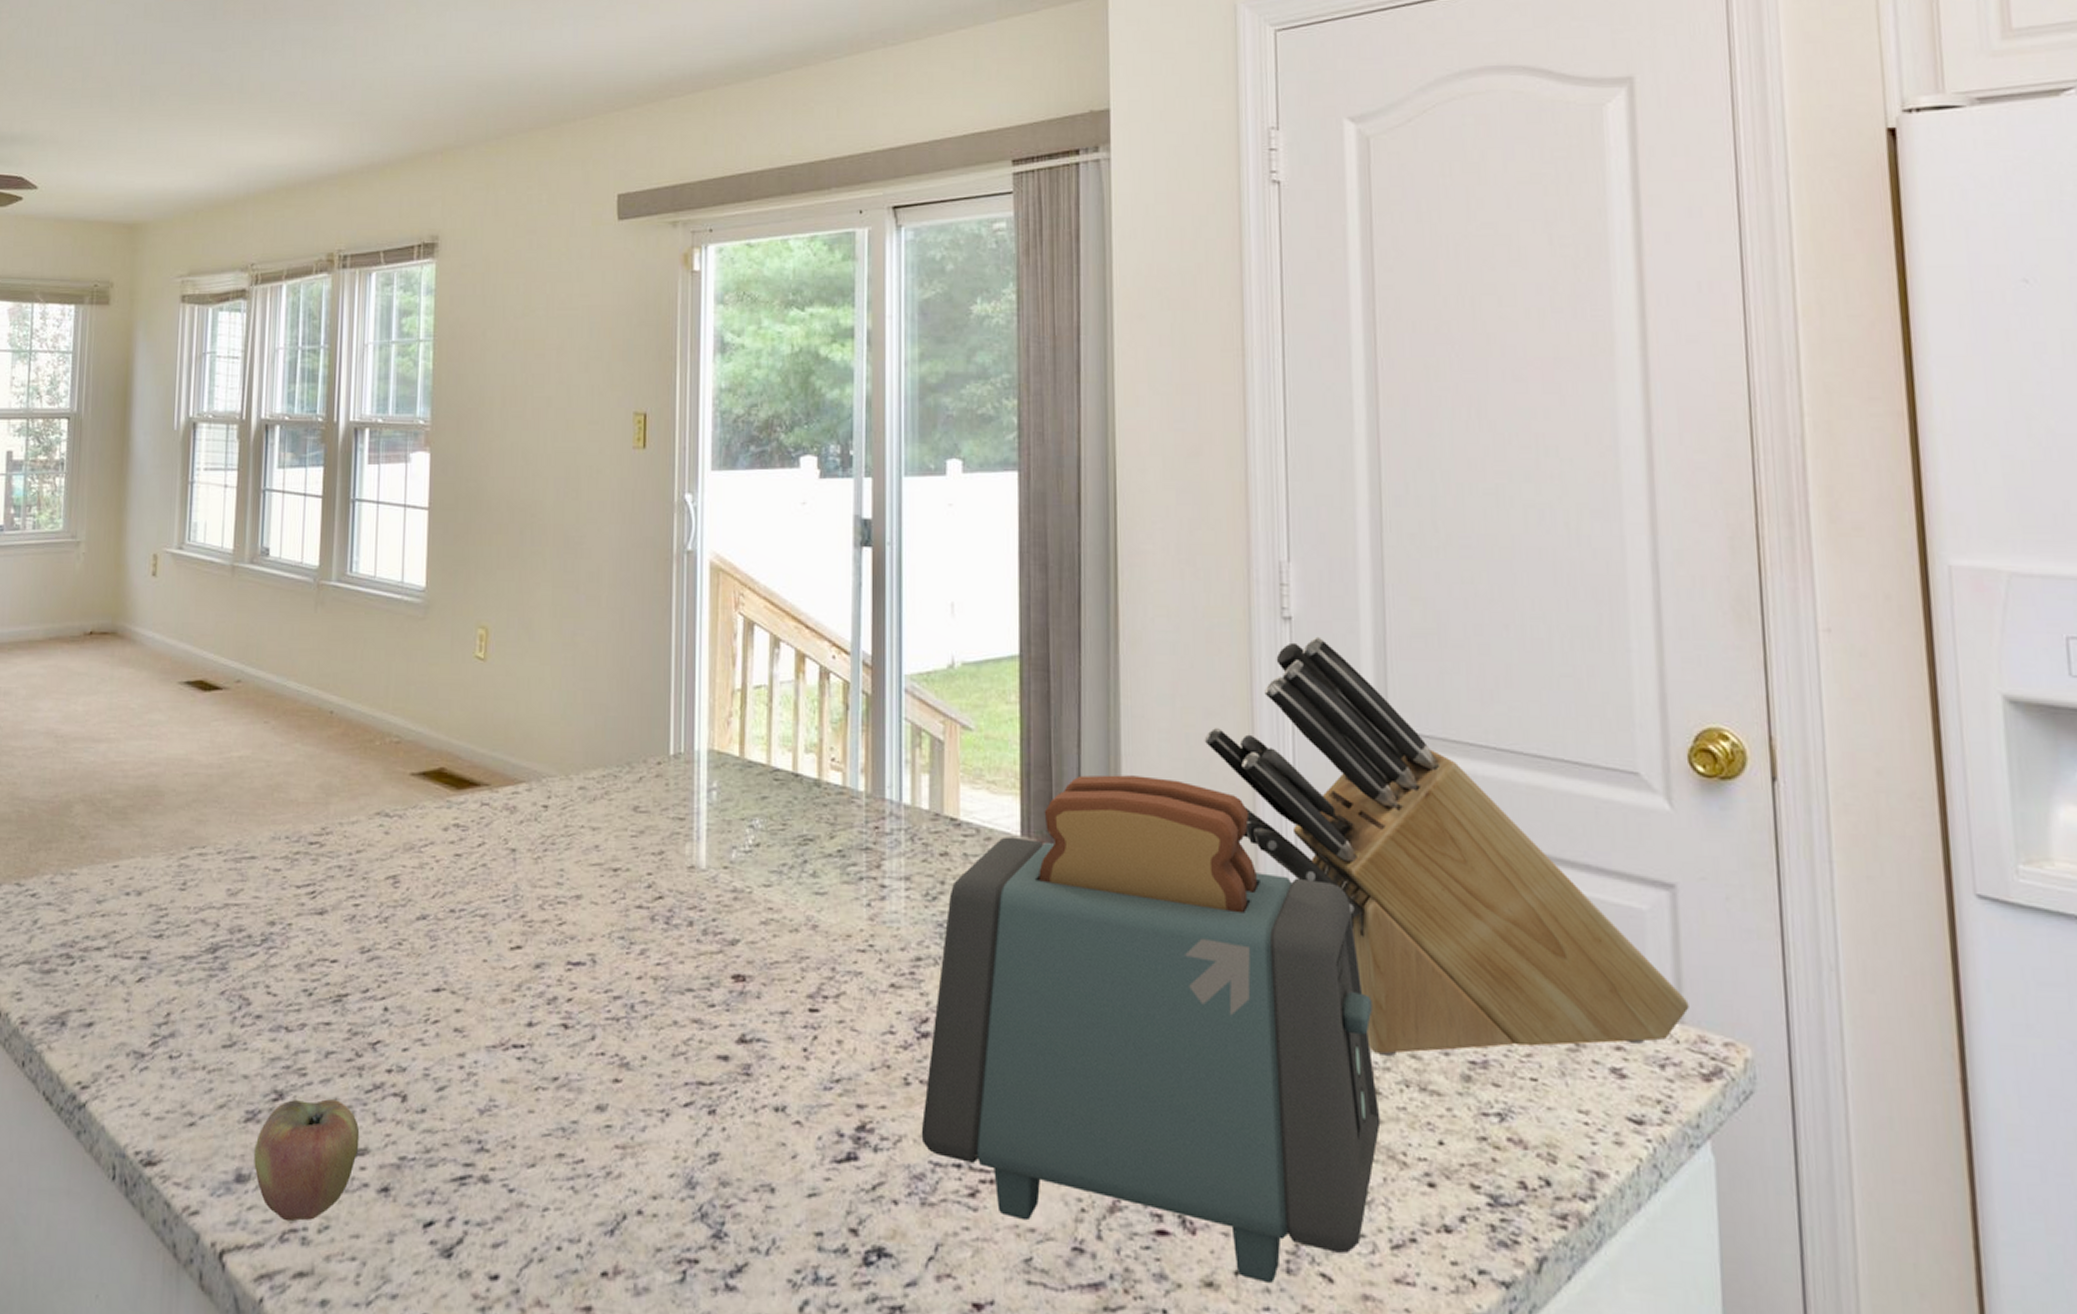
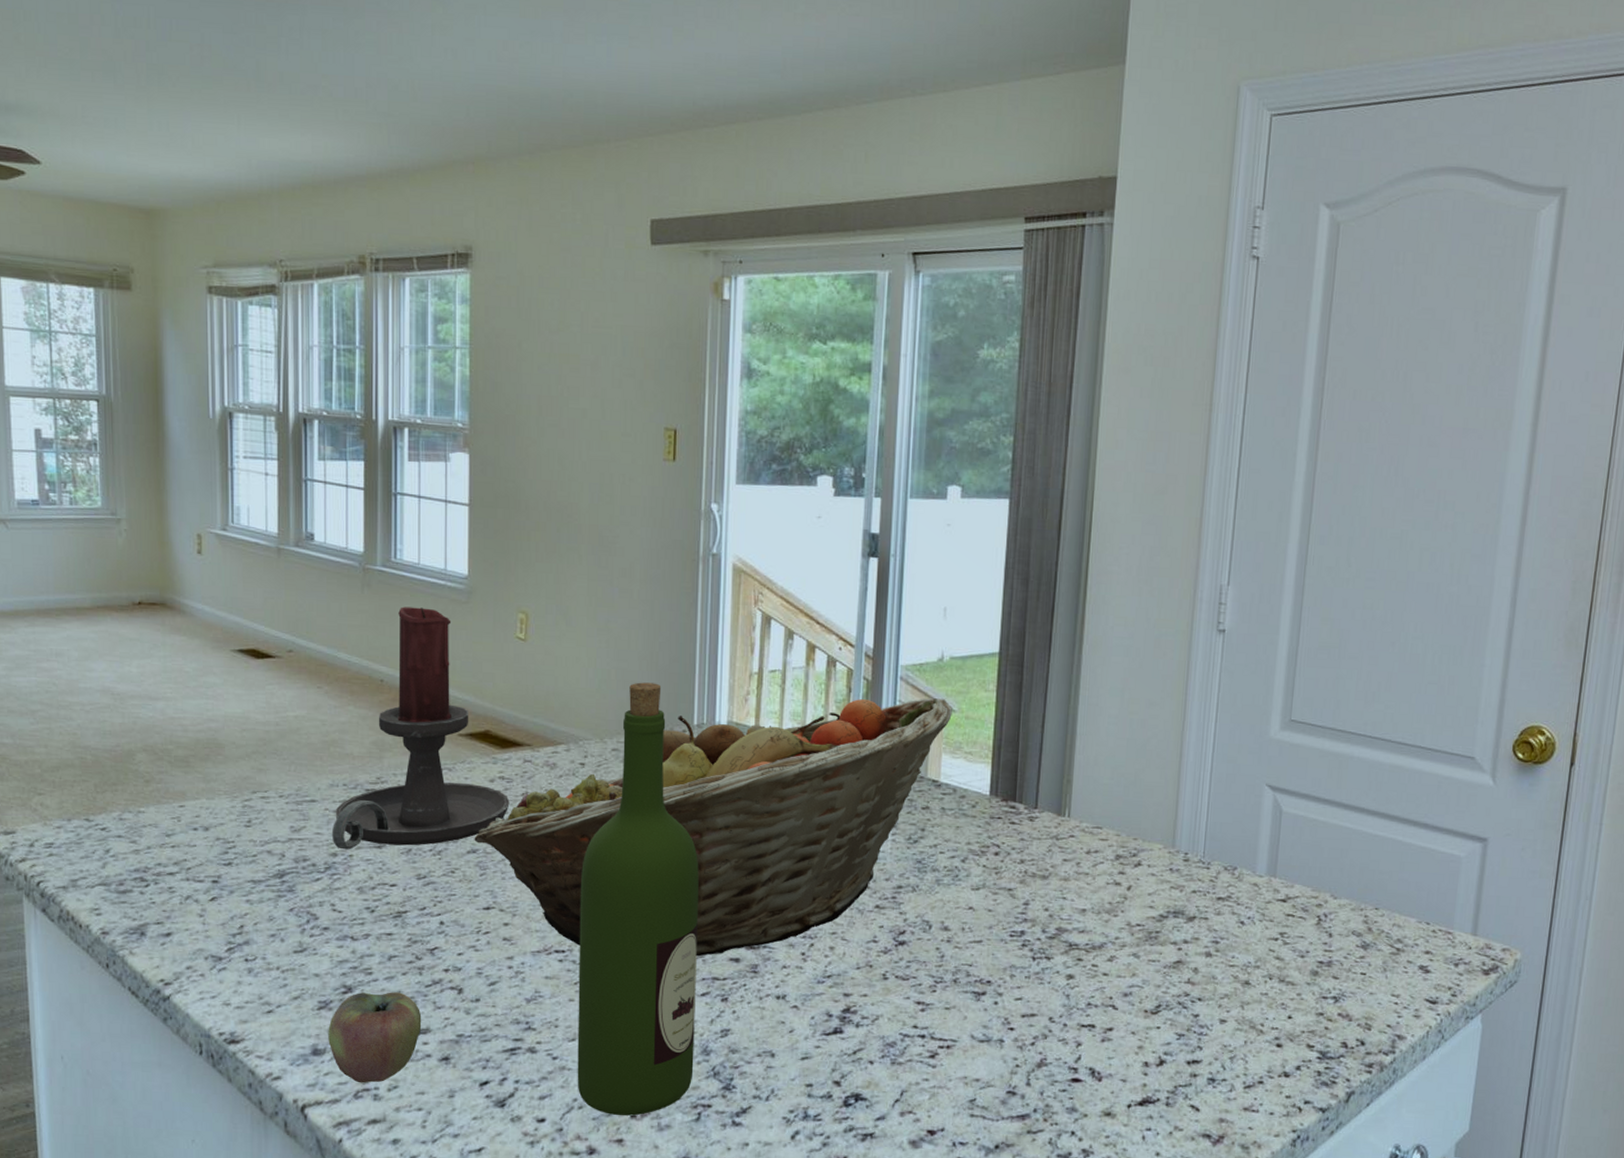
candle holder: none [270,626,465,917] -> present [331,606,510,850]
fruit basket: none [424,714,969,1053] -> present [474,698,952,957]
wine bottle: none [537,705,679,1273] -> present [577,682,699,1116]
toaster: present [921,775,1381,1283] -> none [894,749,1252,1112]
knife block: present [1204,636,1689,1057] -> none [1144,646,1483,959]

